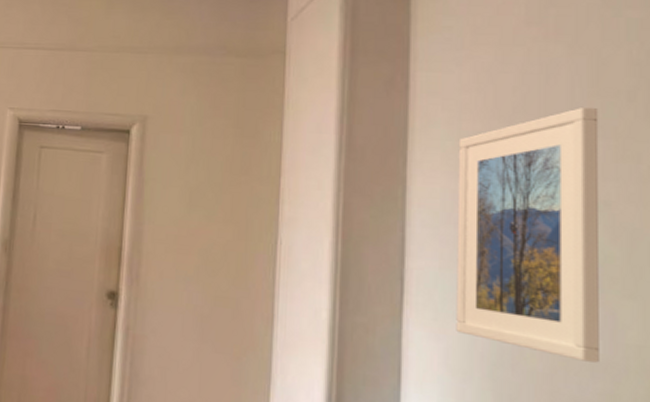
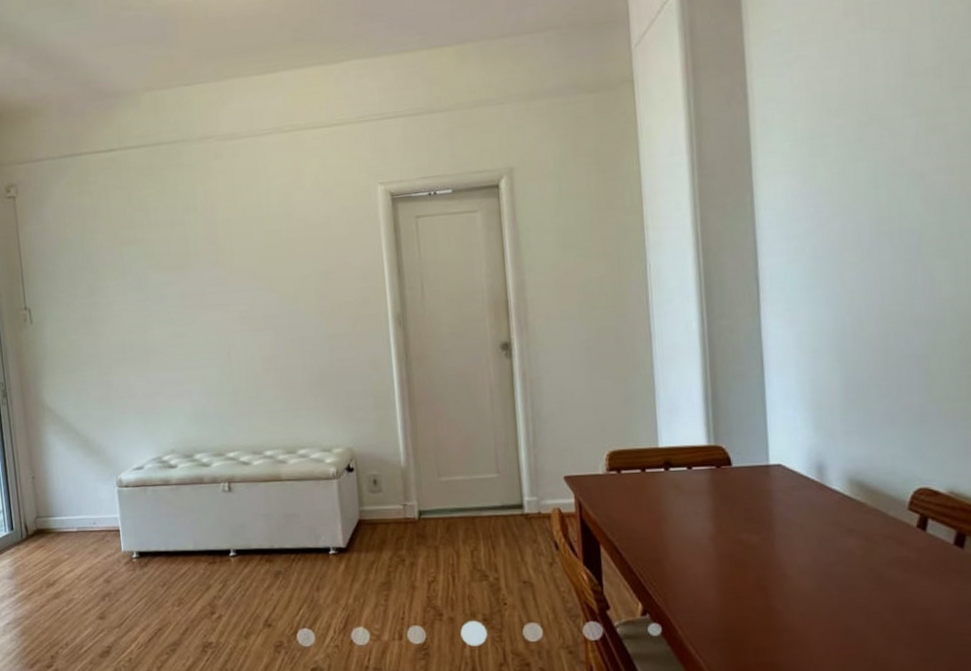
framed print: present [456,106,599,363] -> none [794,87,922,321]

